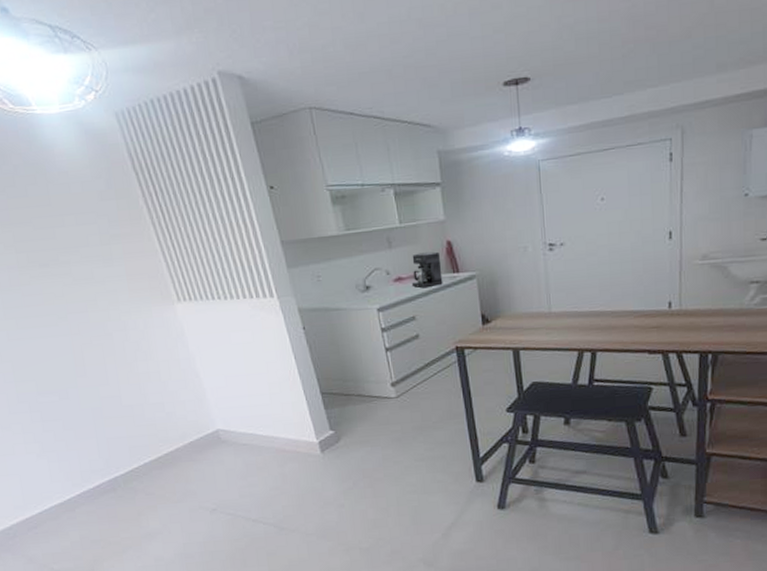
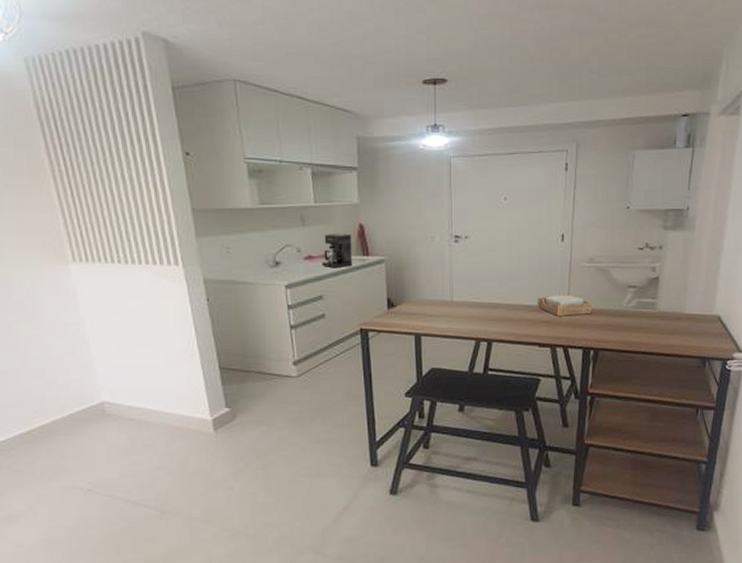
napkin holder: none [644,296,708,321] -> present [537,295,592,316]

